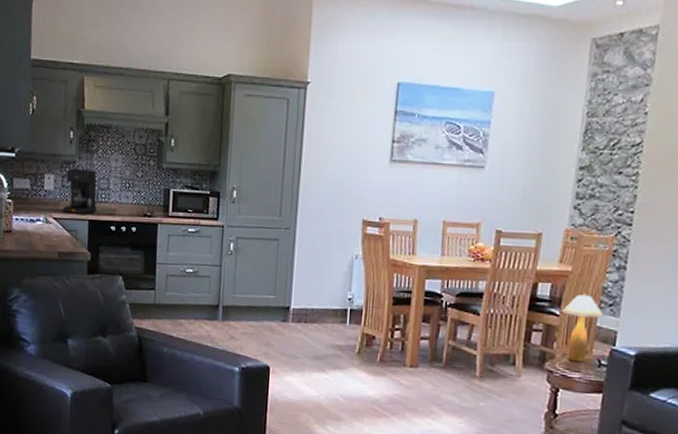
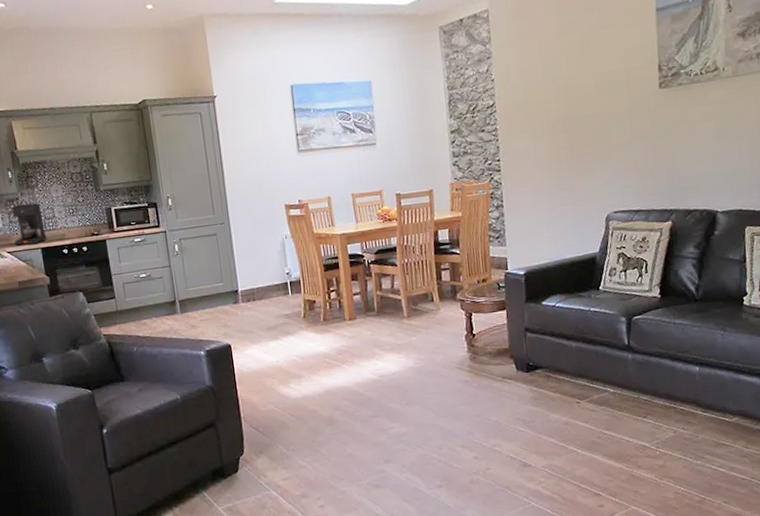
table lamp: present [562,292,604,362] -> none [461,231,494,289]

